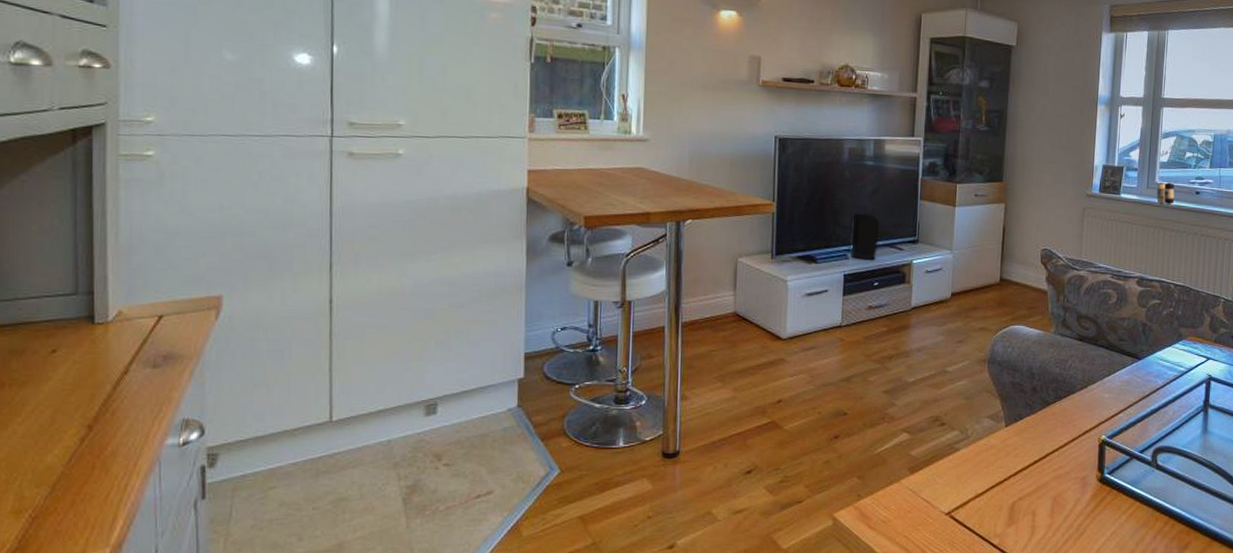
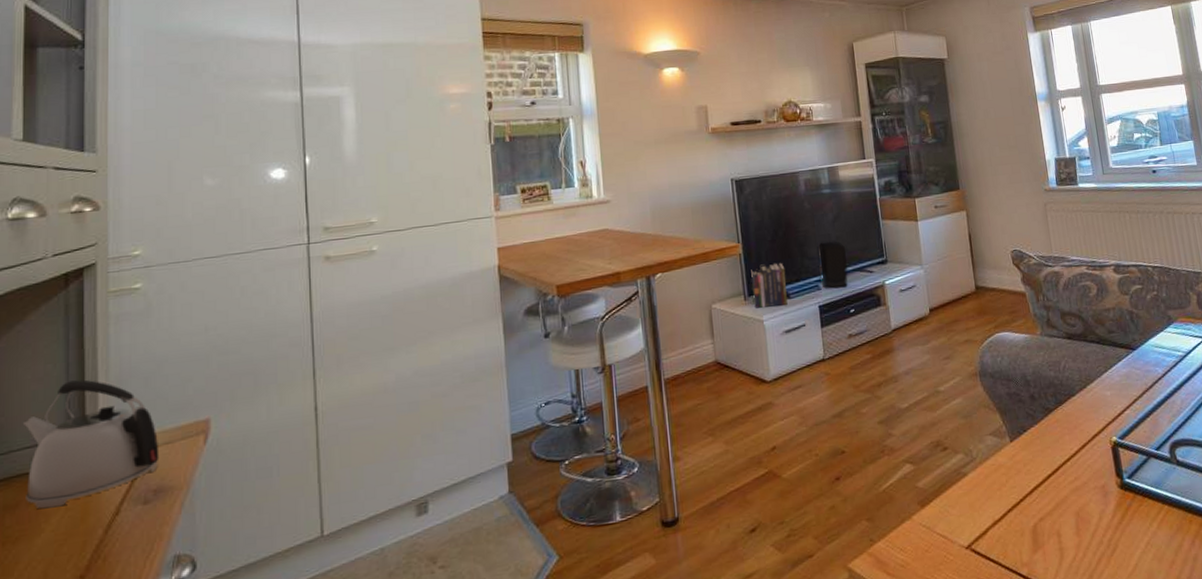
kettle: none [28,239,170,359] -> present [22,379,160,509]
books: none [780,226,816,270] -> present [751,262,788,308]
candle: present [1156,182,1175,205] -> none [1111,165,1133,189]

